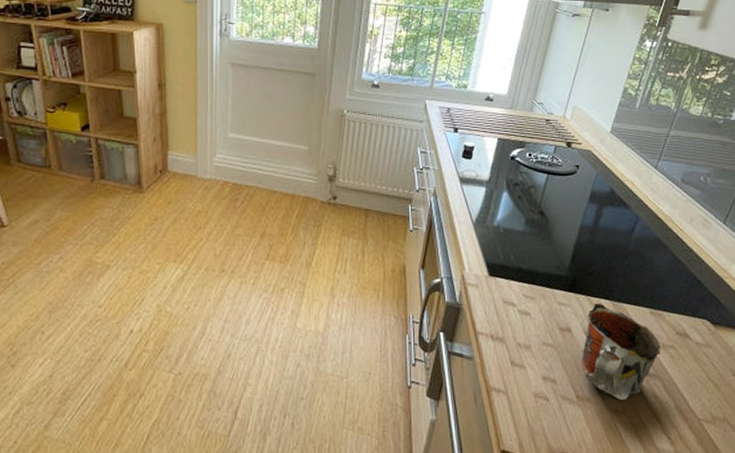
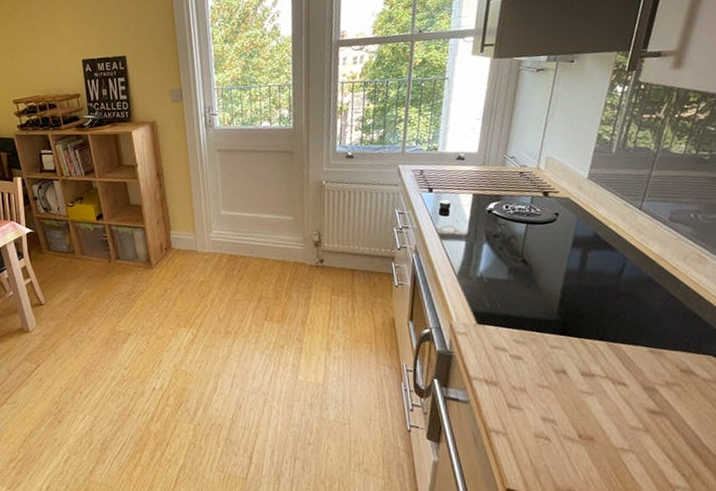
mug: present [581,303,661,401] -> none [580,344,665,439]

